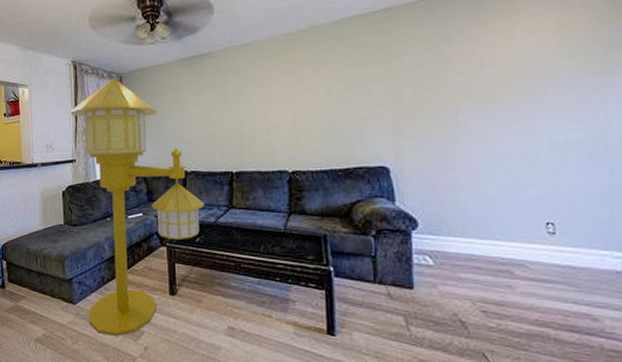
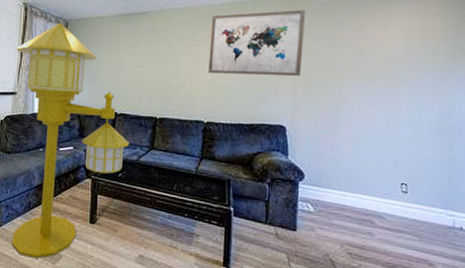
wall art: none [286,25,403,114] -> present [208,10,306,77]

